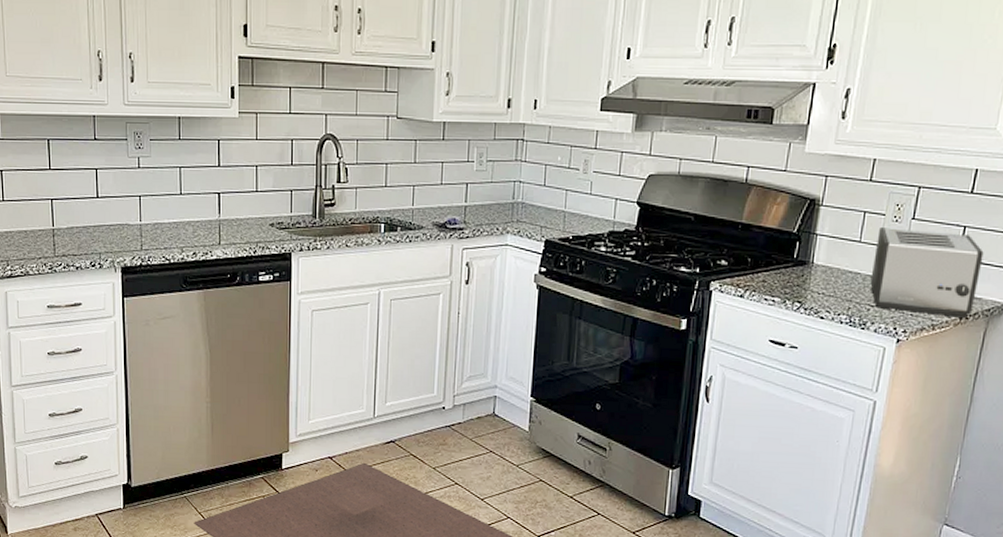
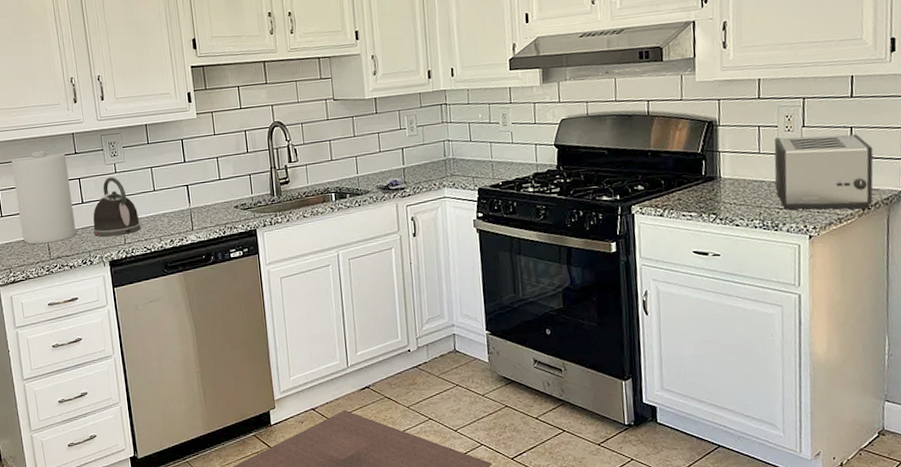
paper towel holder: none [20,131,86,238] -> present [11,151,76,245]
kettle: none [106,172,162,241] -> present [92,177,141,238]

